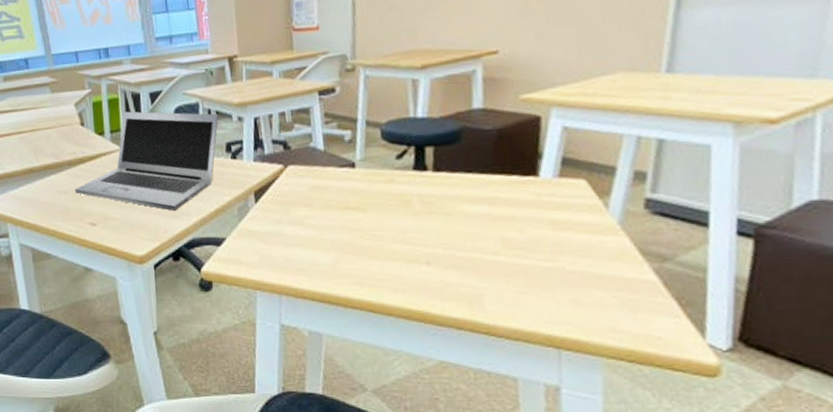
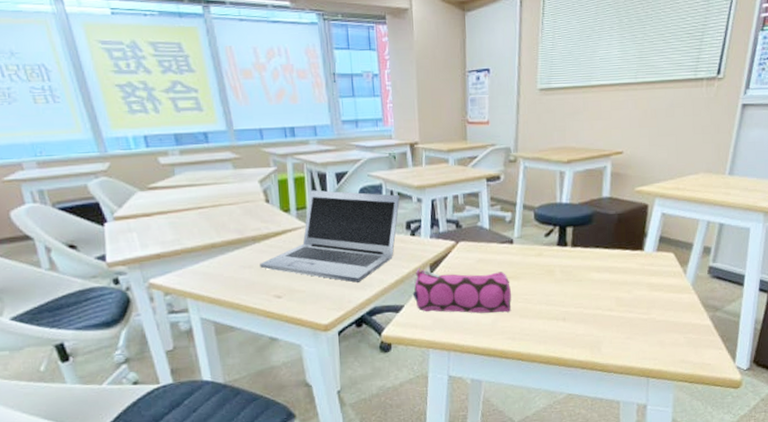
pencil case: none [235,195,357,251] -> present [412,267,512,314]

